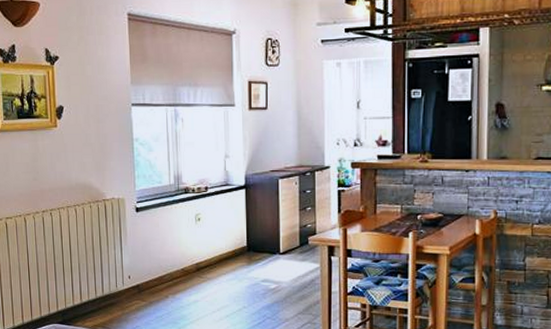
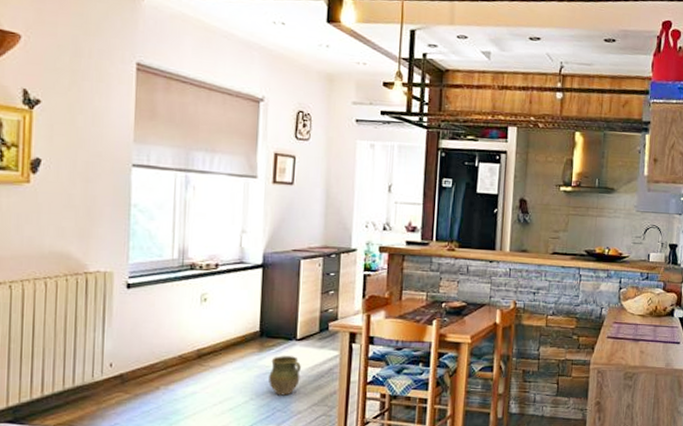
ceramic jug: none [258,268,285,305] -> present [269,356,301,396]

